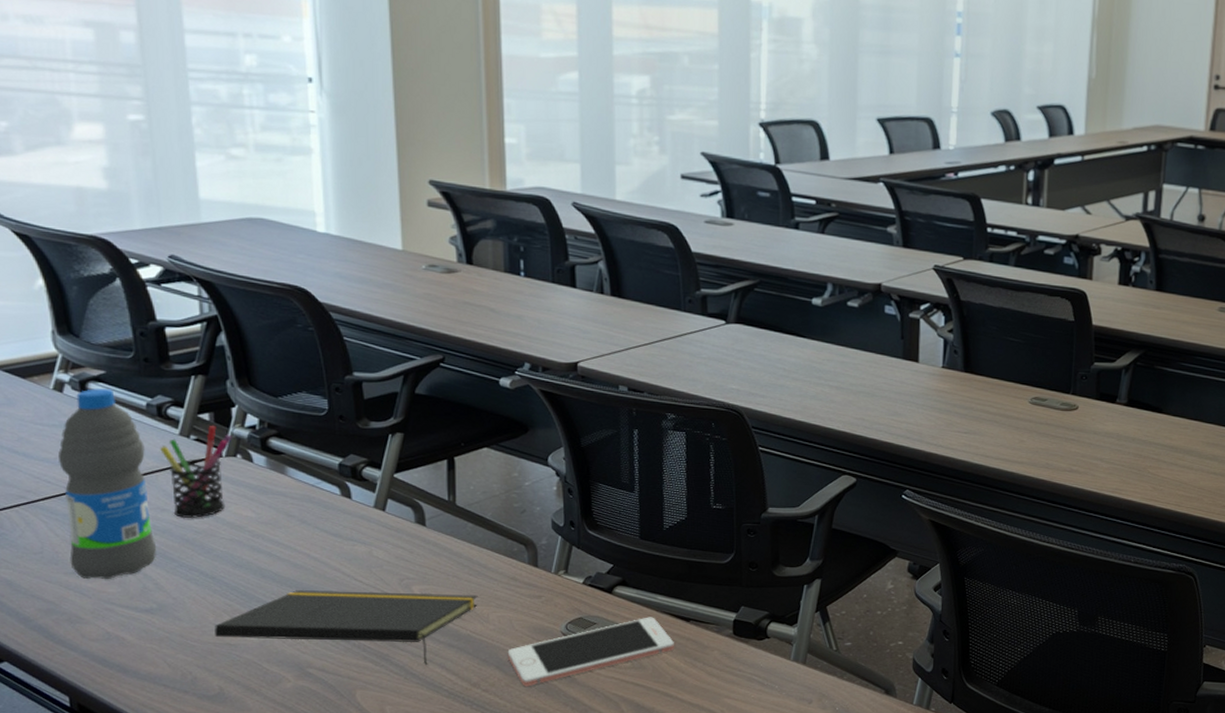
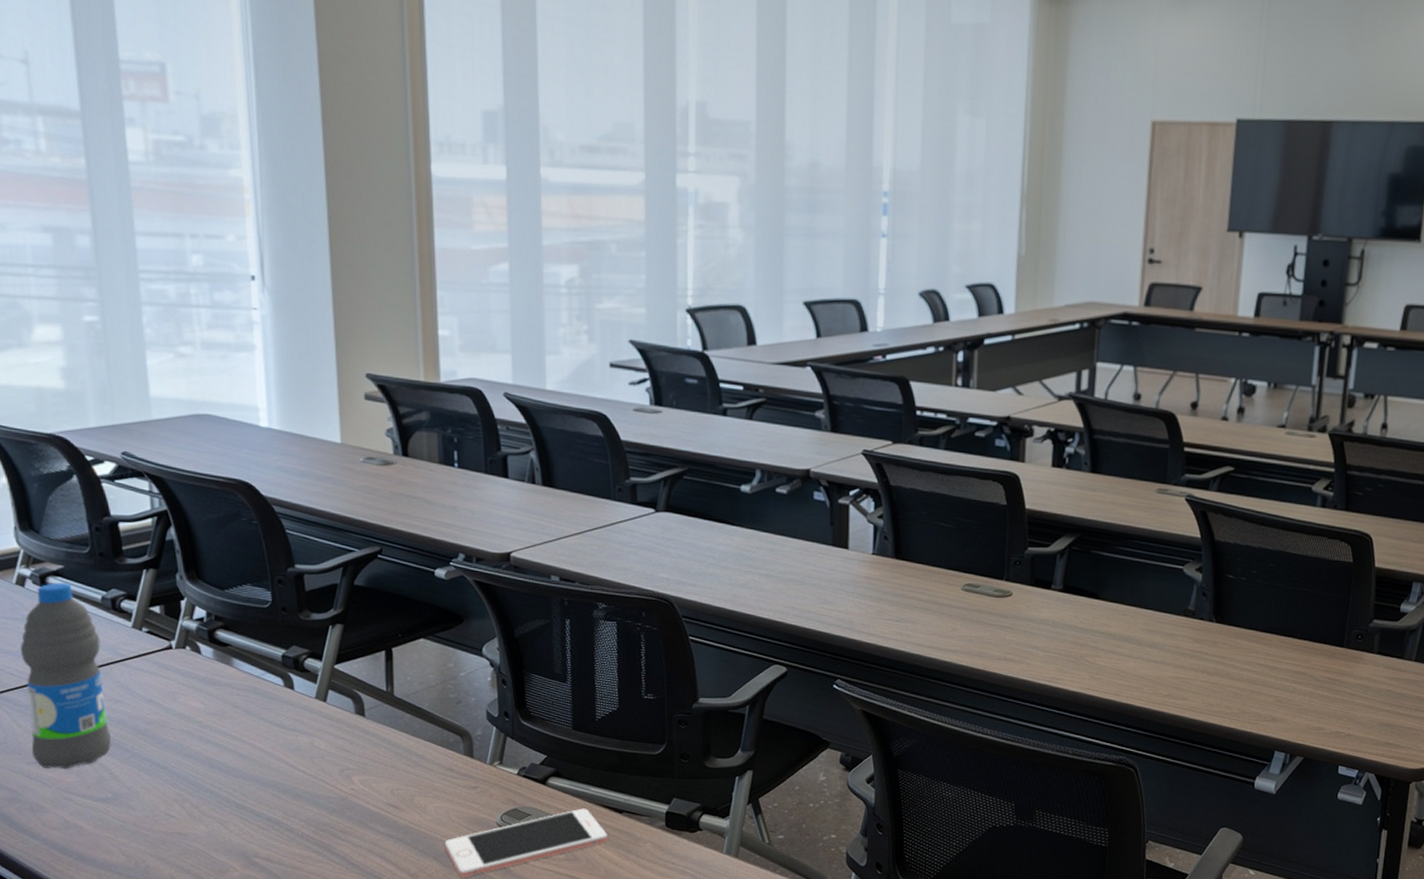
pen holder: present [160,426,232,518] -> none [114,618,182,709]
notepad: present [215,590,478,666] -> none [166,780,416,856]

